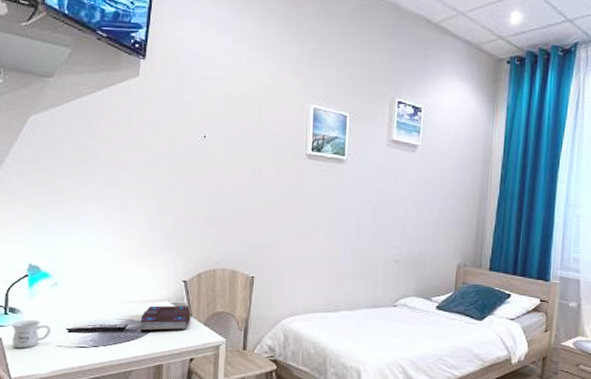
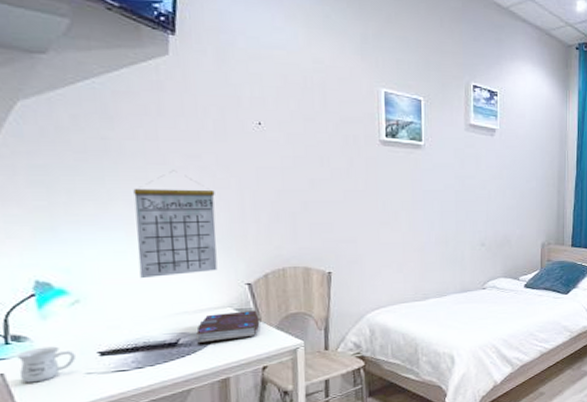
calendar: none [102,176,164,269] -> present [133,170,218,279]

